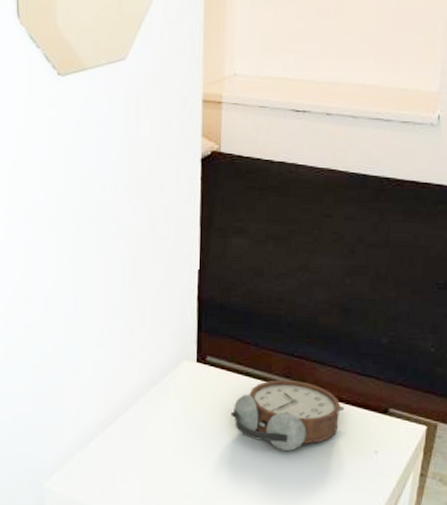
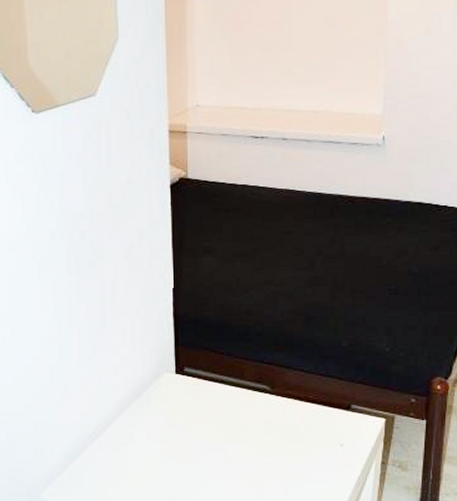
alarm clock: present [231,380,344,451] -> none [209,385,311,449]

